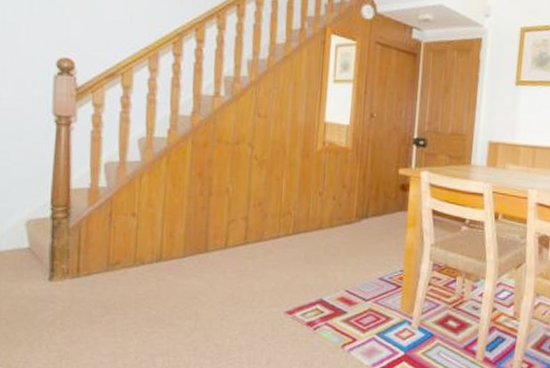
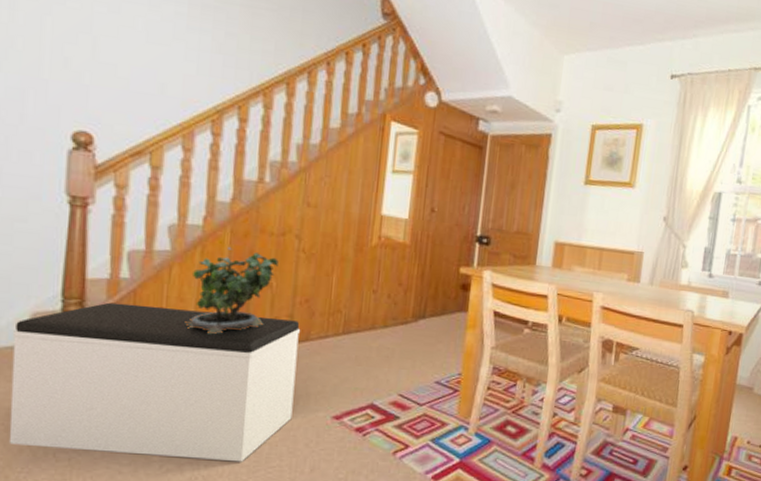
bench: none [10,209,255,354] -> present [8,302,301,462]
potted plant: none [154,156,234,237] -> present [185,247,279,335]

